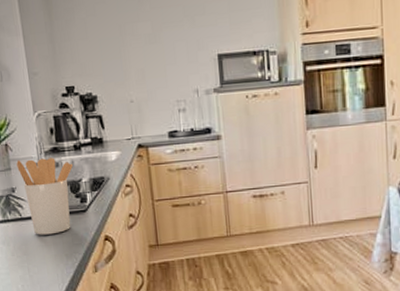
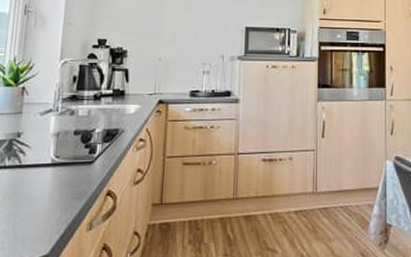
utensil holder: present [16,158,74,235] -> none [29,104,90,186]

